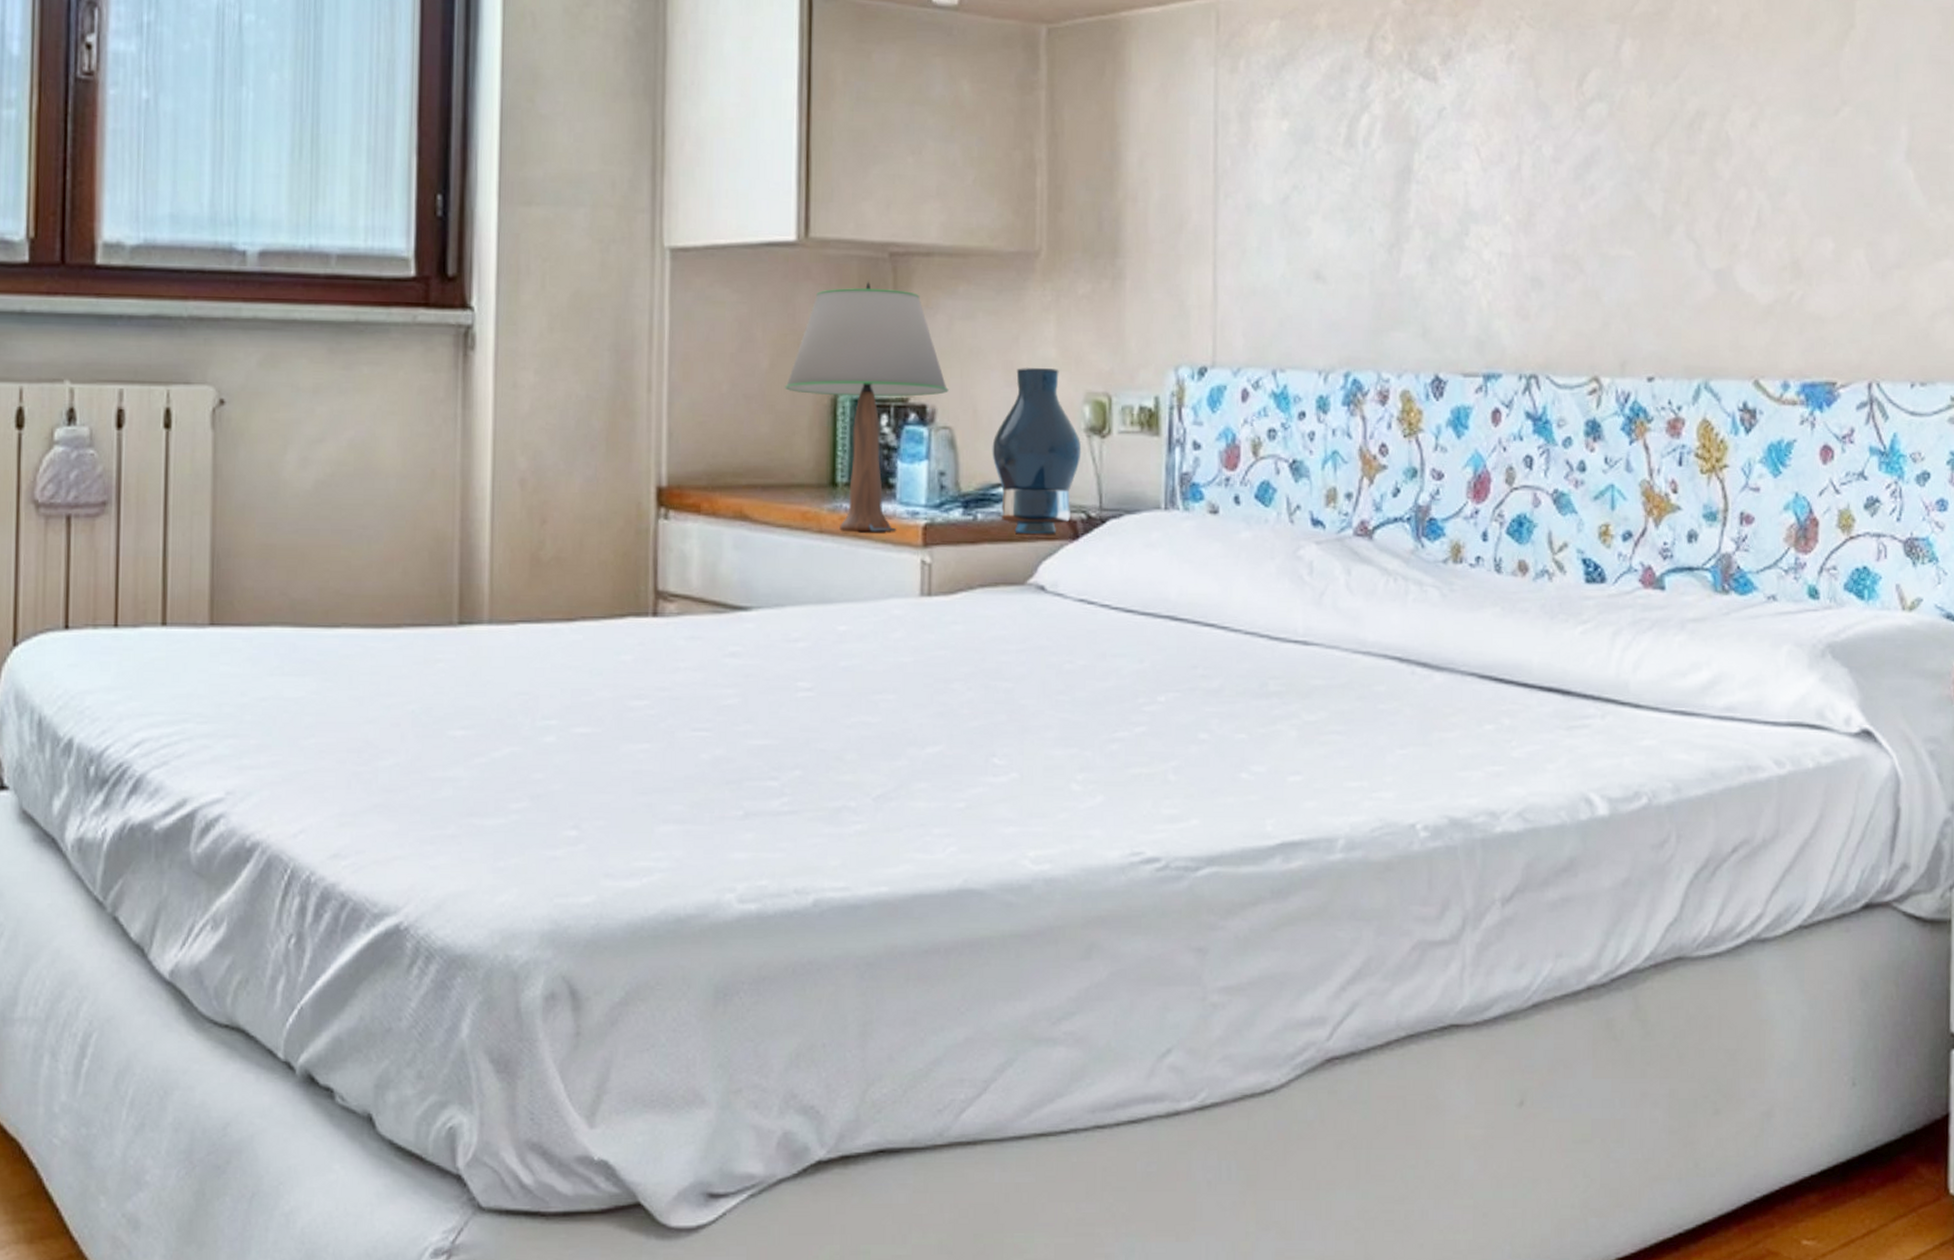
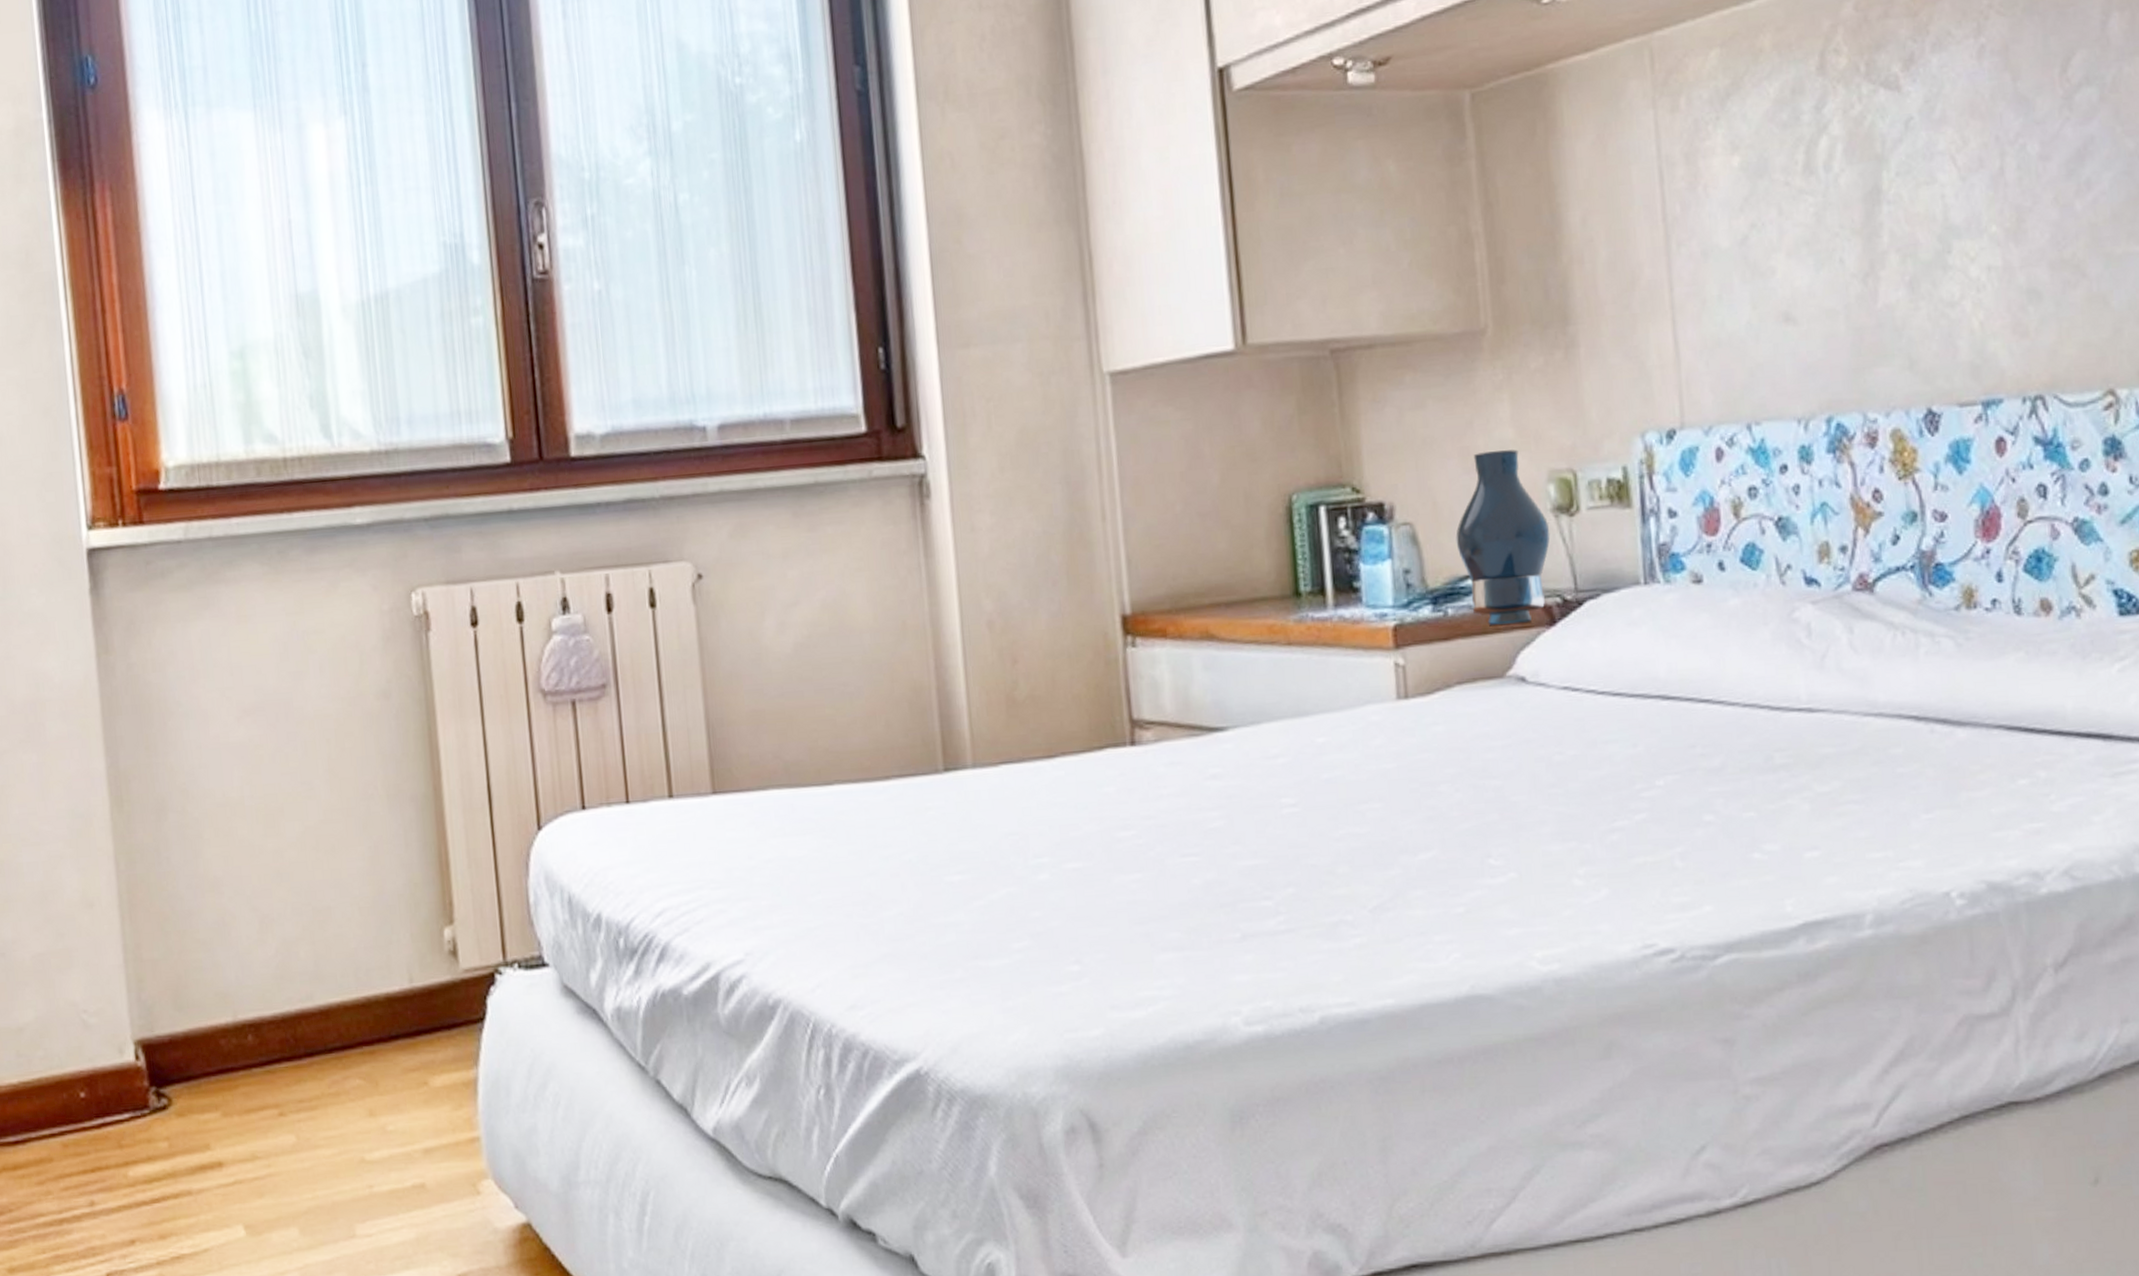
table lamp: present [785,281,949,532] -> none [1238,382,1405,641]

